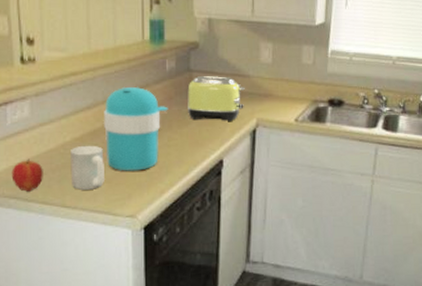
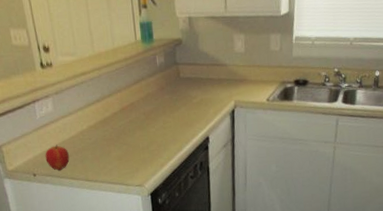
mug: present [70,145,104,190] -> none [88,131,116,167]
coffee maker: present [103,87,168,171] -> none [110,81,162,150]
toaster: present [186,75,245,121] -> none [176,66,223,105]

